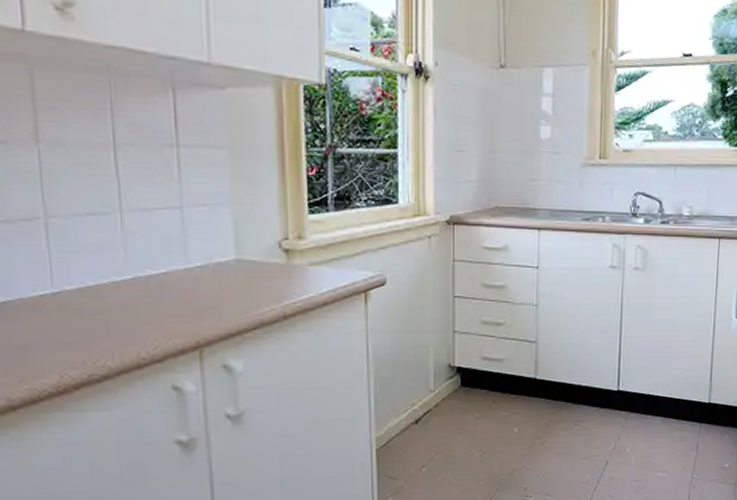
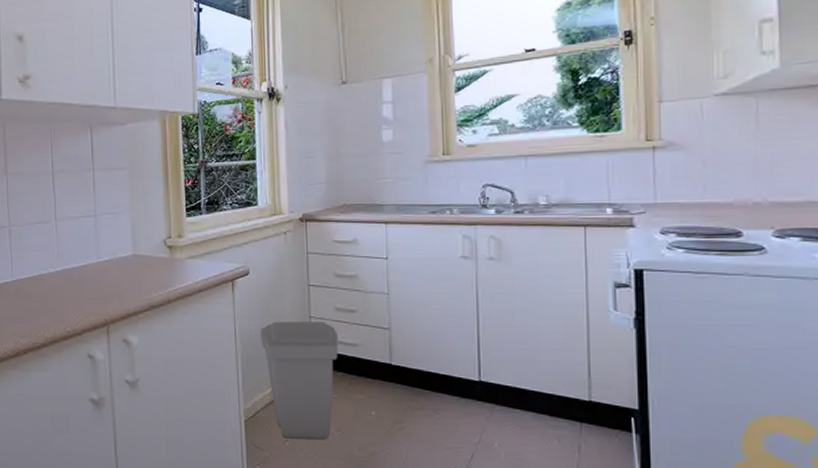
trash can: none [396,336,483,465] -> present [260,321,338,440]

